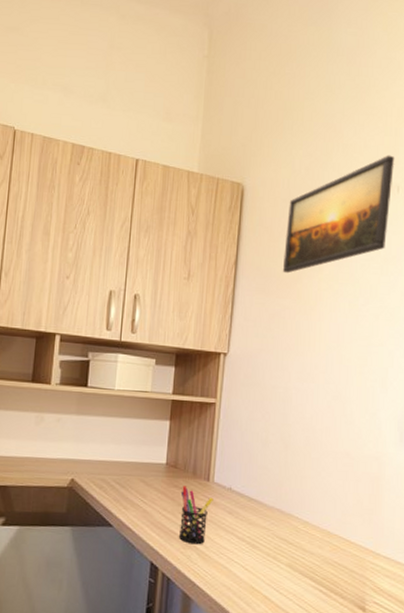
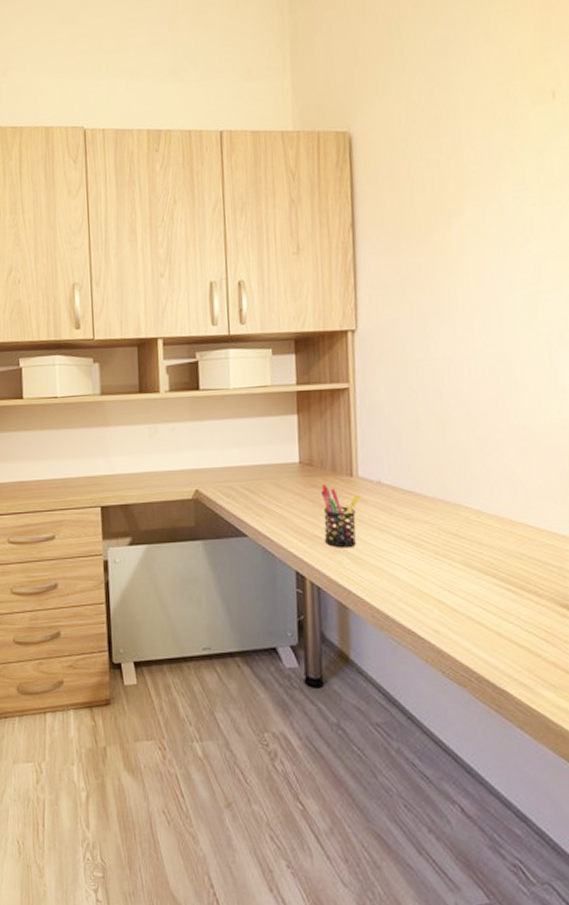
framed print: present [282,155,395,274] -> none [410,54,545,226]

